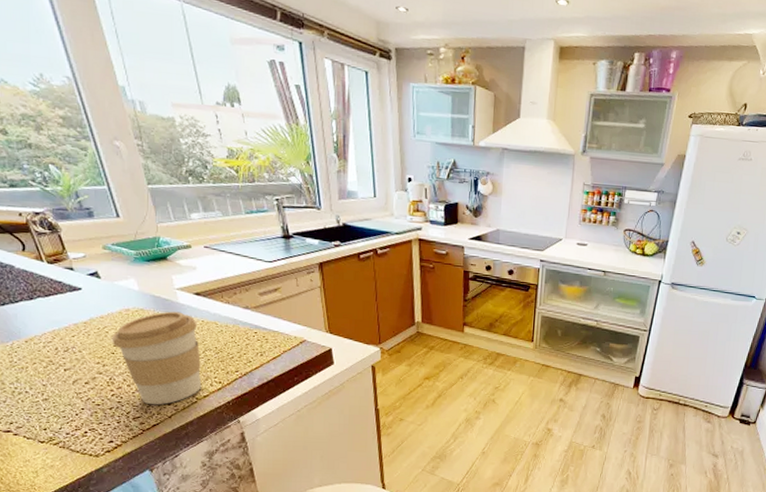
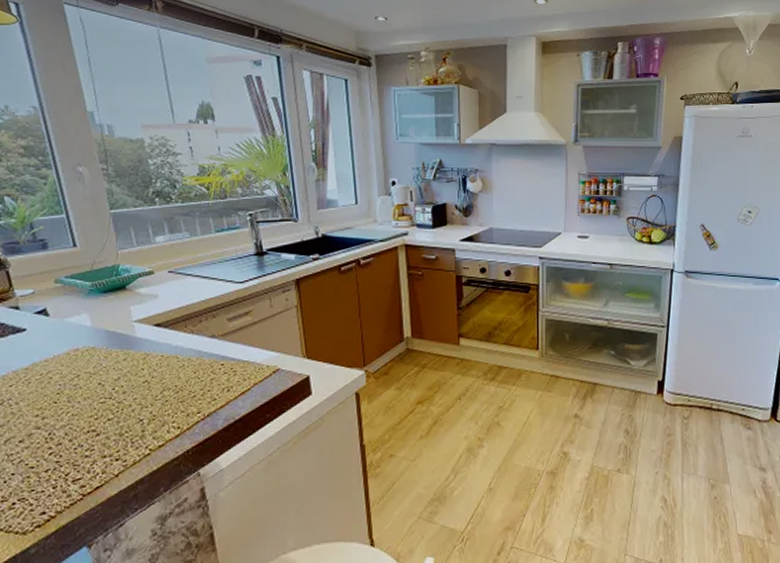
coffee cup: present [112,311,202,405] -> none [55,347,158,463]

